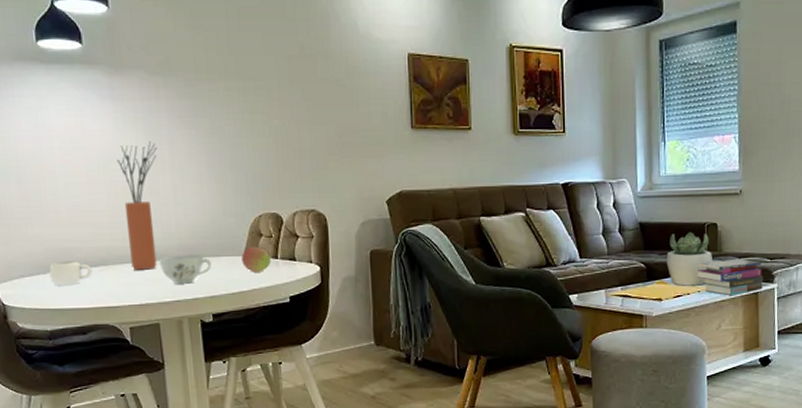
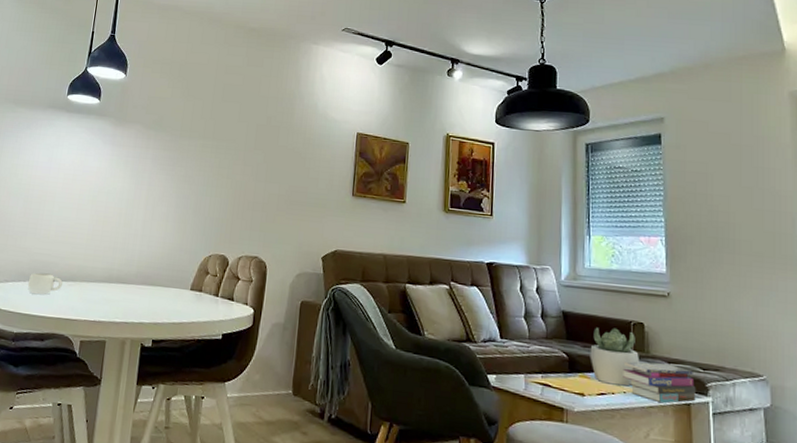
vase: present [117,141,157,270] -> none [95,181,138,291]
teacup: present [158,253,211,284] -> none [117,281,161,308]
fruit: present [241,246,272,272] -> none [187,282,213,307]

